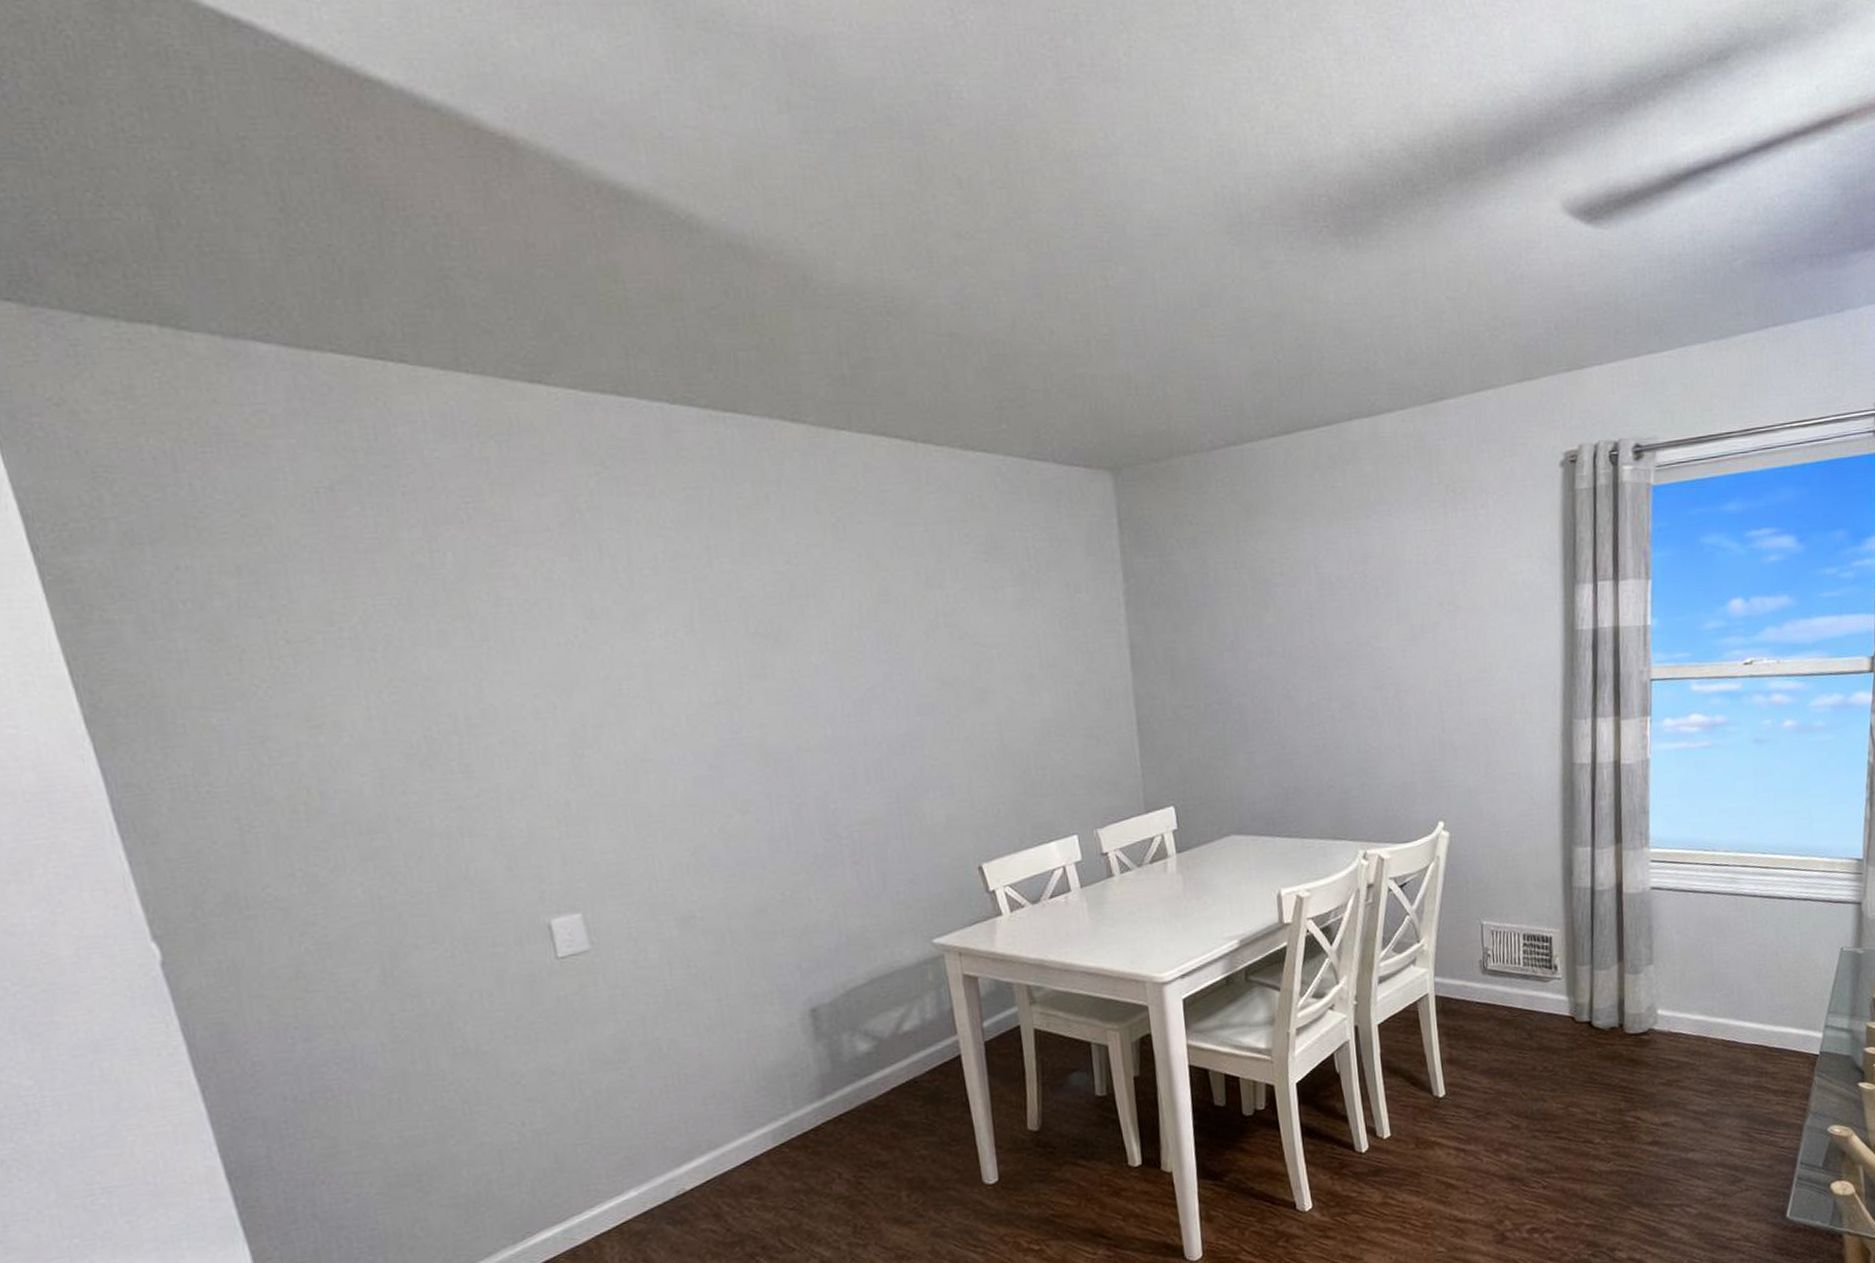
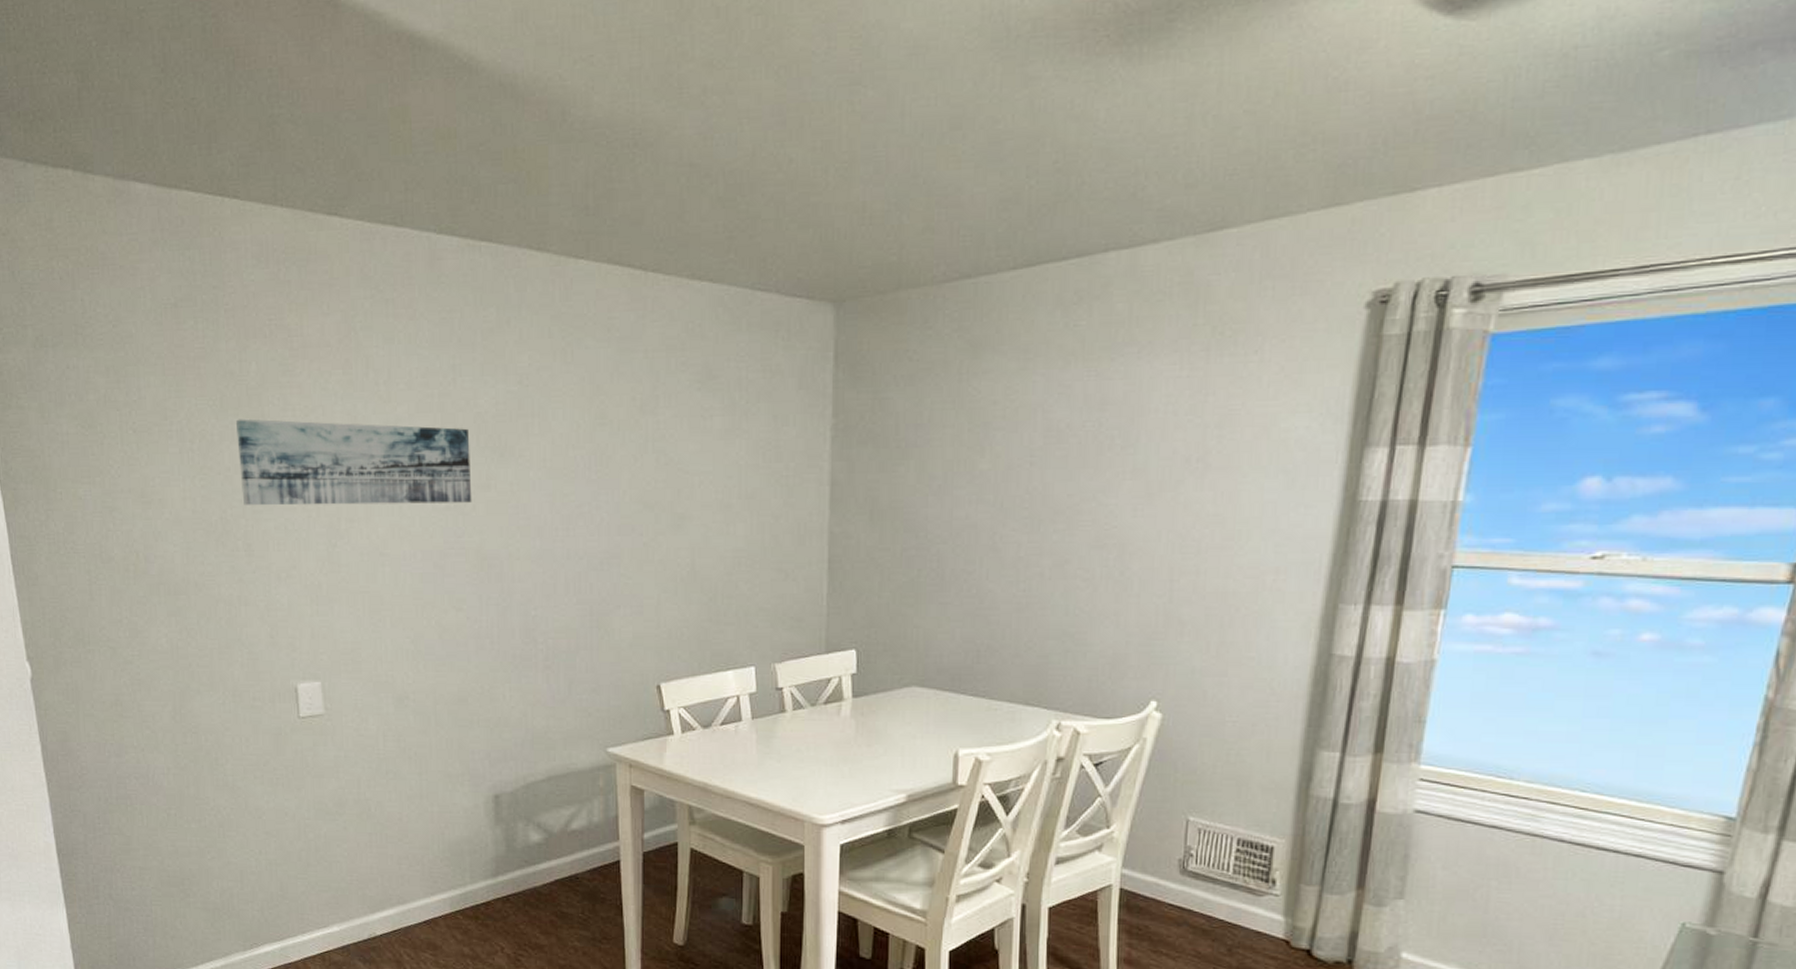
wall art: none [433,614,748,719] -> present [236,419,472,506]

